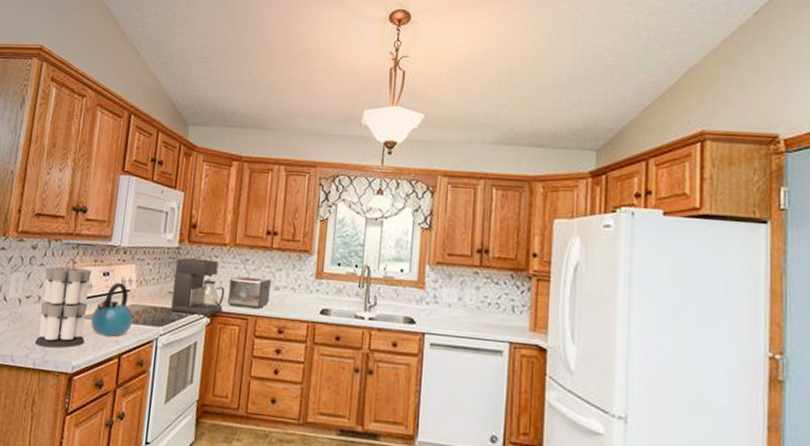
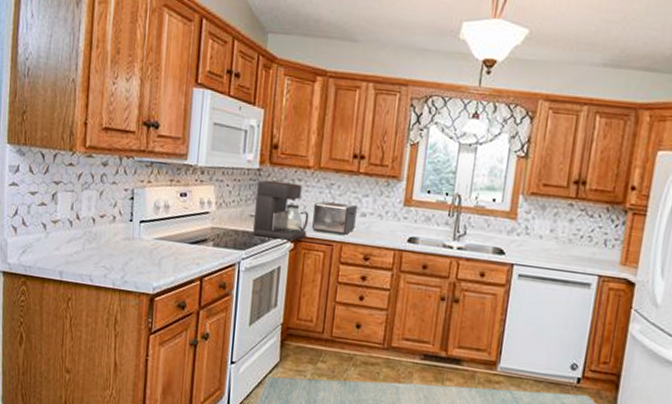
spice rack: present [34,257,92,349] -> none [112,176,168,269]
kettle: present [90,283,134,337] -> none [169,204,215,259]

